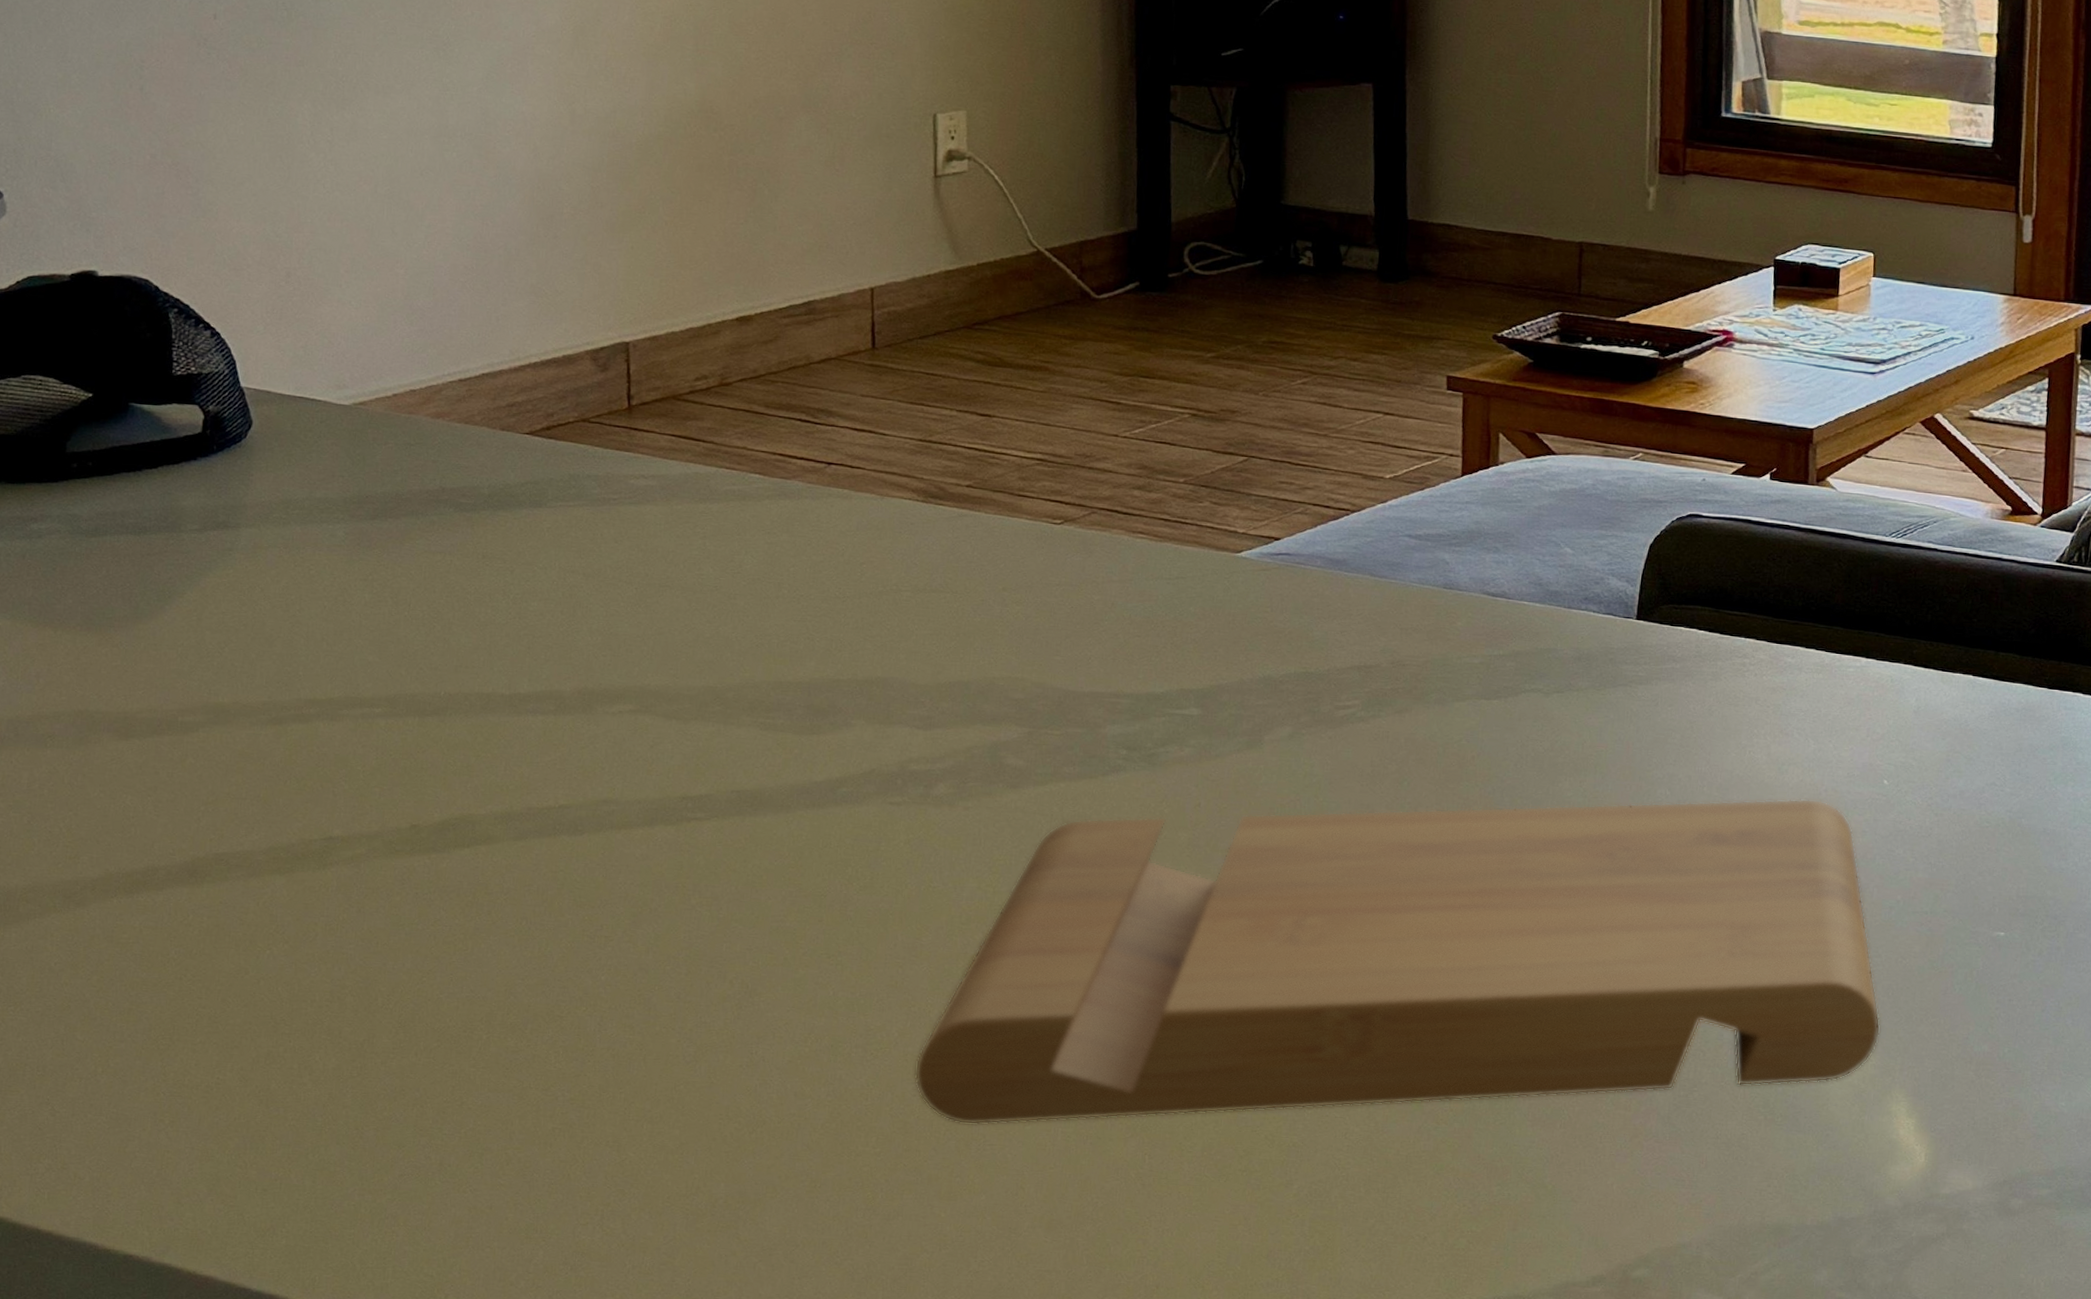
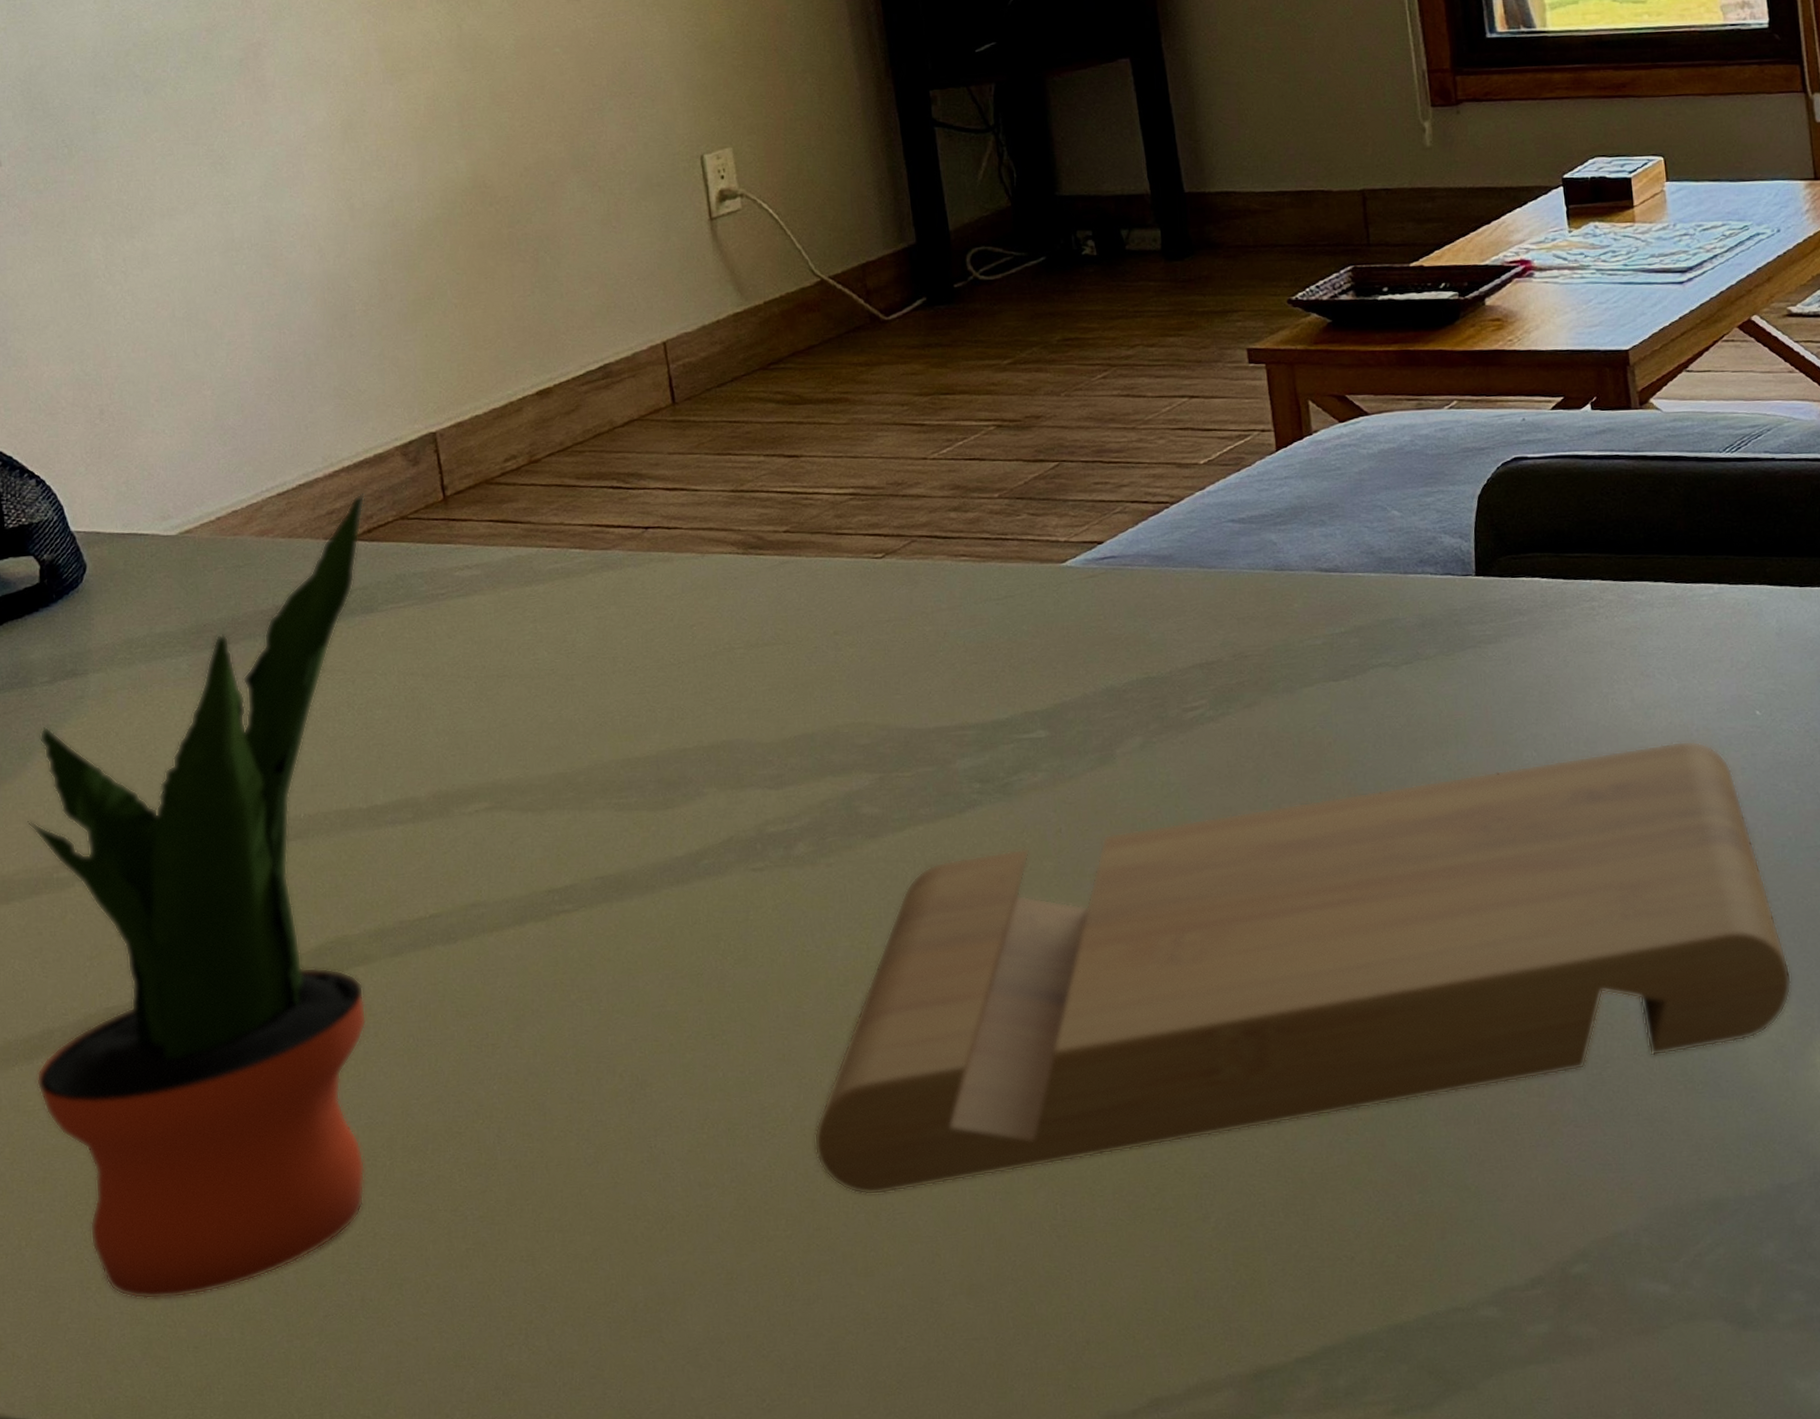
potted plant: none [133,390,549,1141] -> present [27,492,367,1300]

